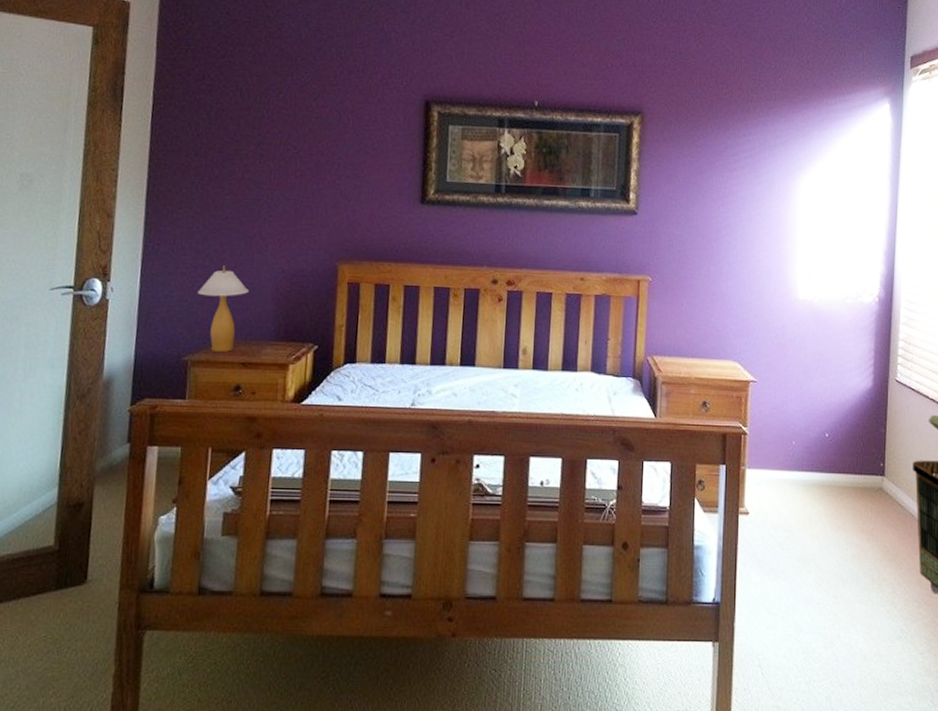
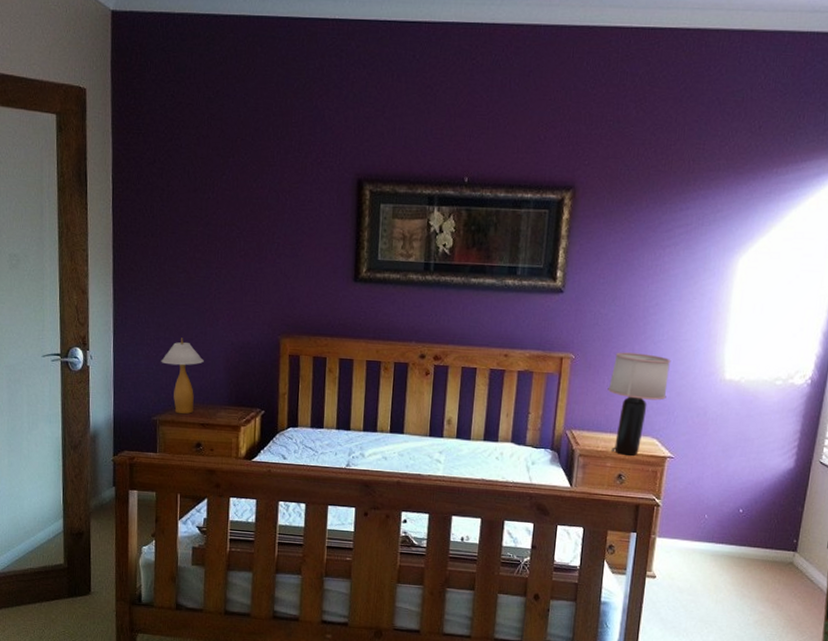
table lamp: none [686,273,747,381] -> present [607,352,672,456]

